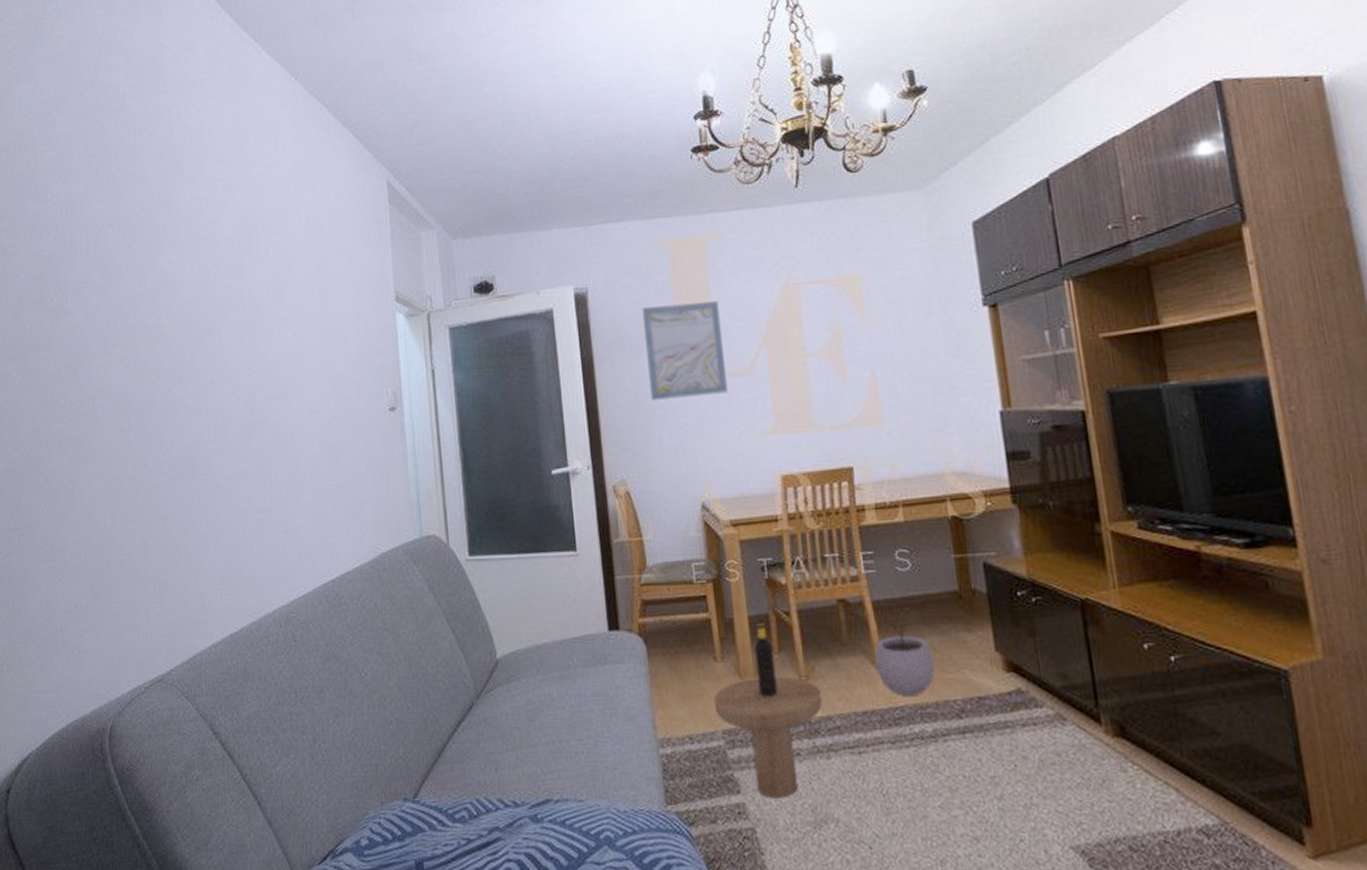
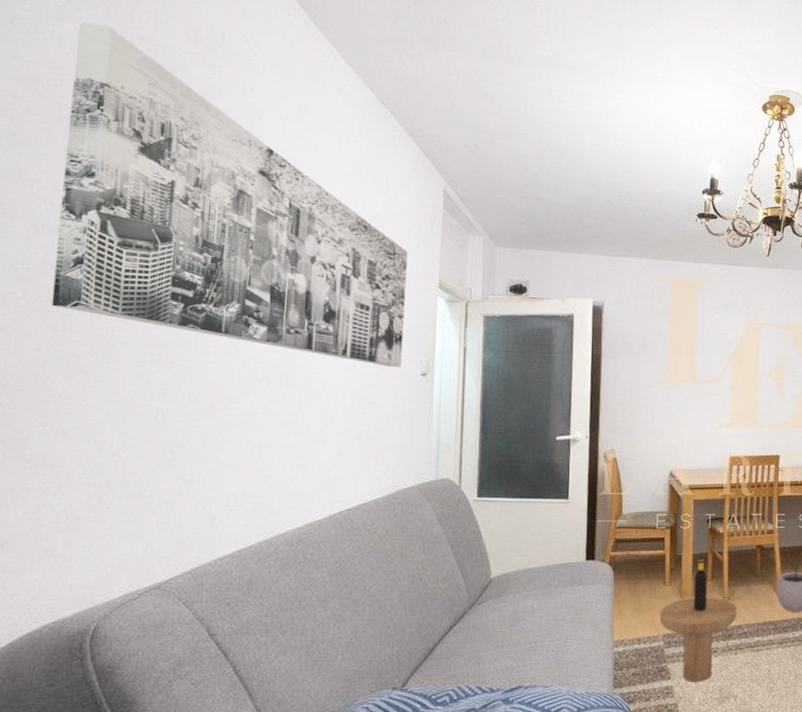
wall art: none [33,78,367,405] -> present [51,21,408,367]
wall art: present [643,301,729,400] -> none [642,324,702,394]

